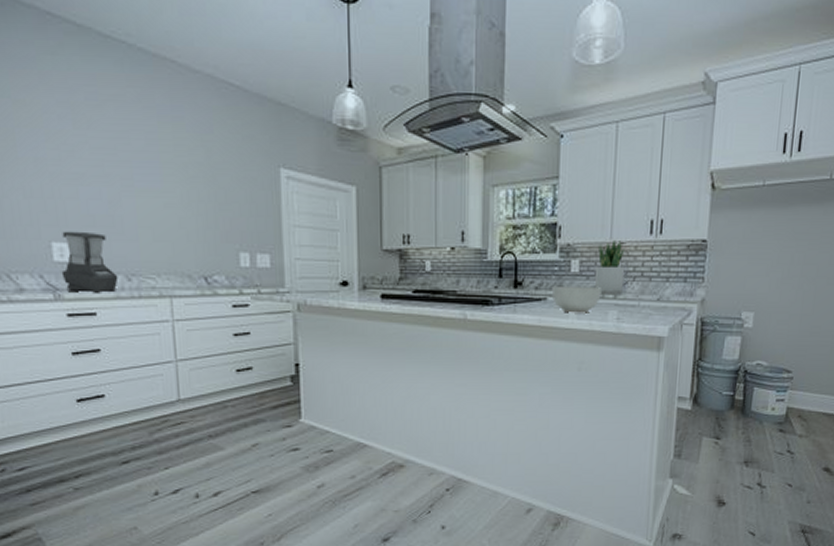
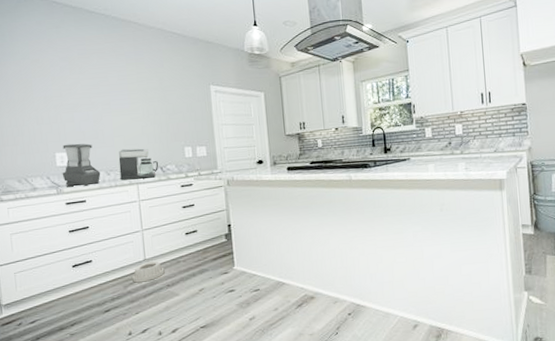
coffee maker: none [144,246,202,291] -> present [118,148,159,180]
pet bowl: none [161,402,206,429] -> present [132,260,165,283]
bowl: present [551,285,601,313] -> none [412,146,451,168]
planter: present [594,239,625,295] -> none [443,110,467,152]

